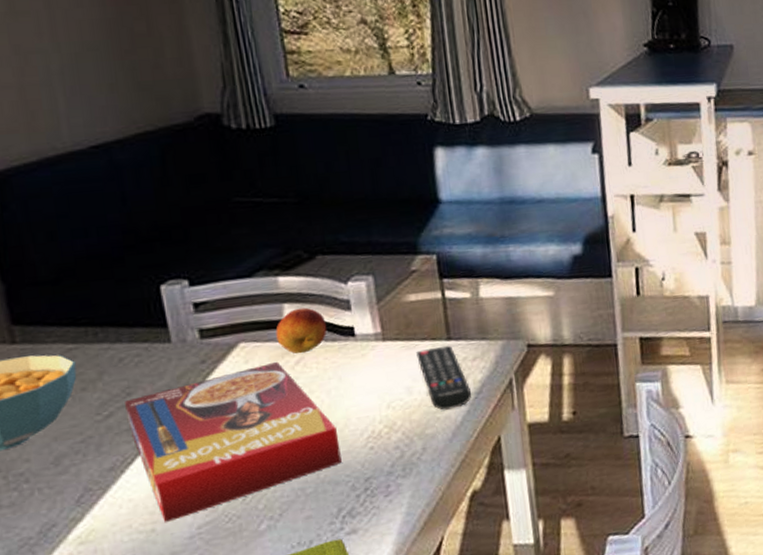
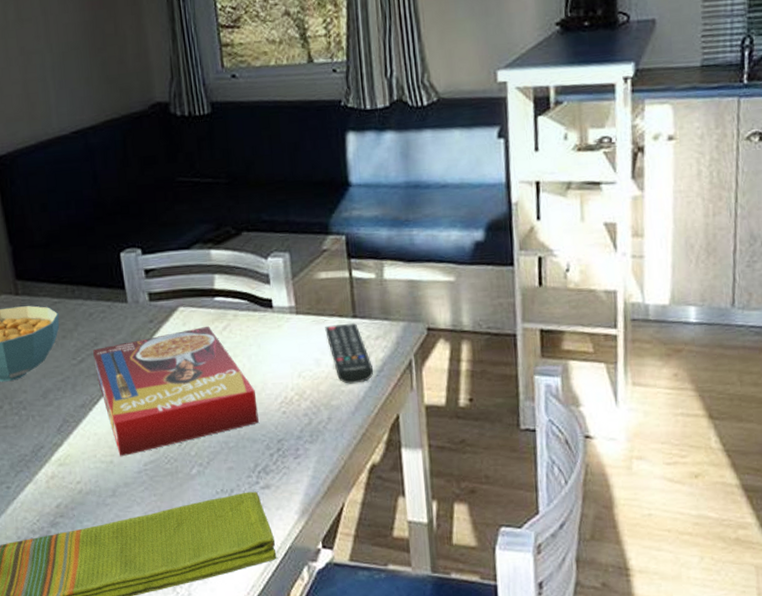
fruit: present [275,307,327,355] -> none [208,279,250,321]

